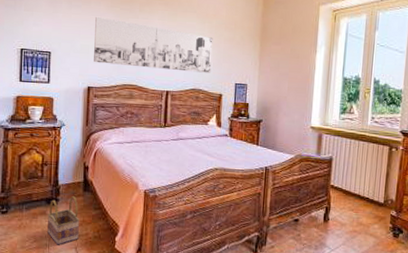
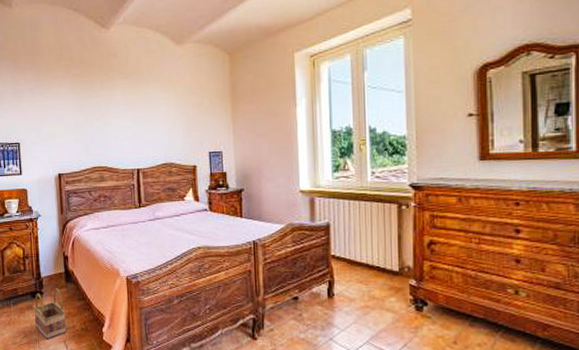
wall art: present [94,16,213,73] -> none [58,100,182,149]

